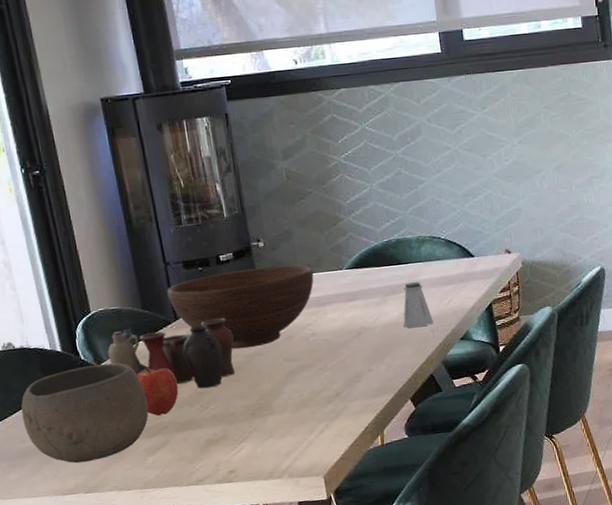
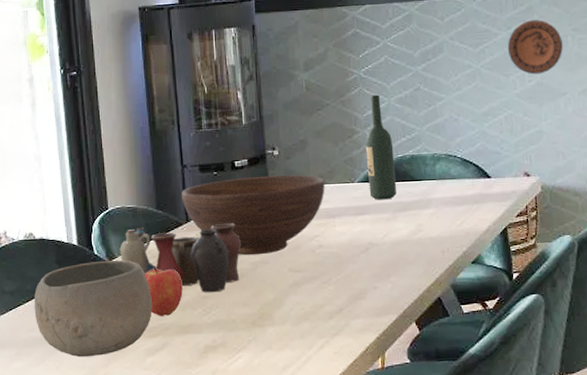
wine bottle: none [350,180,385,285] -> present [365,94,396,200]
saltshaker: present [403,282,433,328] -> none [413,200,444,247]
decorative plate: none [483,98,537,154] -> present [507,20,563,75]

